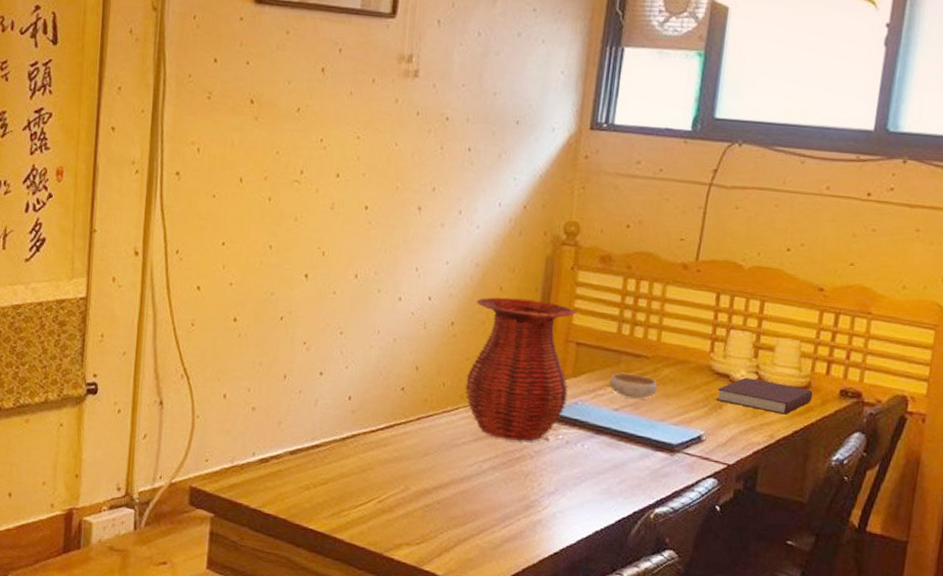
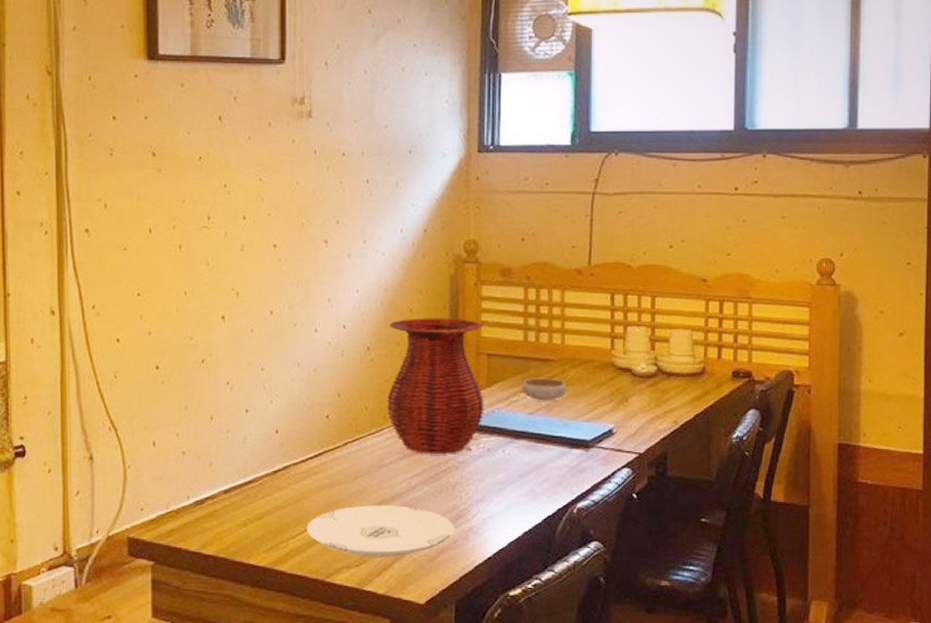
plate: none [370,483,523,540] -> present [307,505,455,557]
notebook: present [716,377,813,415] -> none [621,370,708,401]

